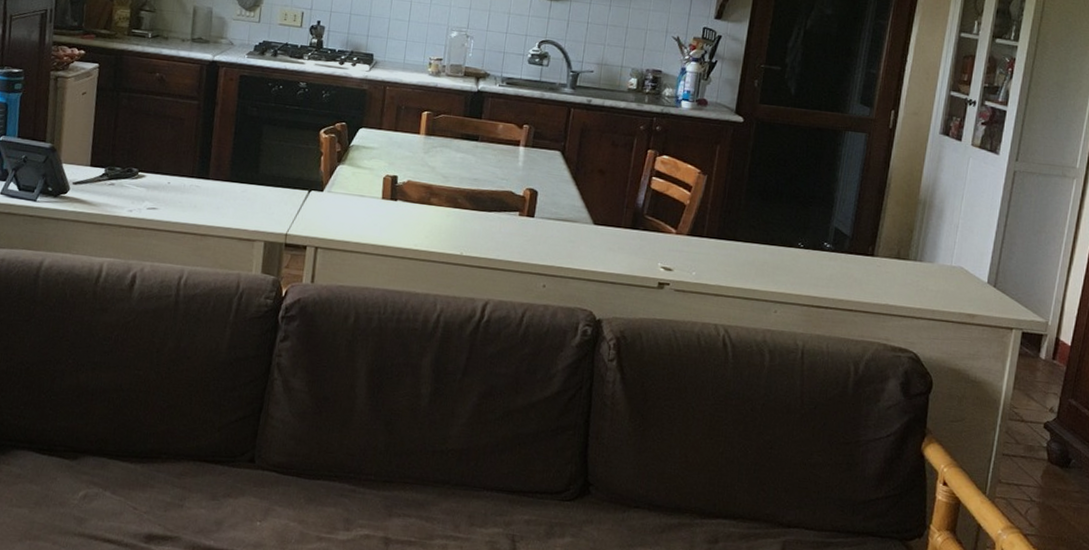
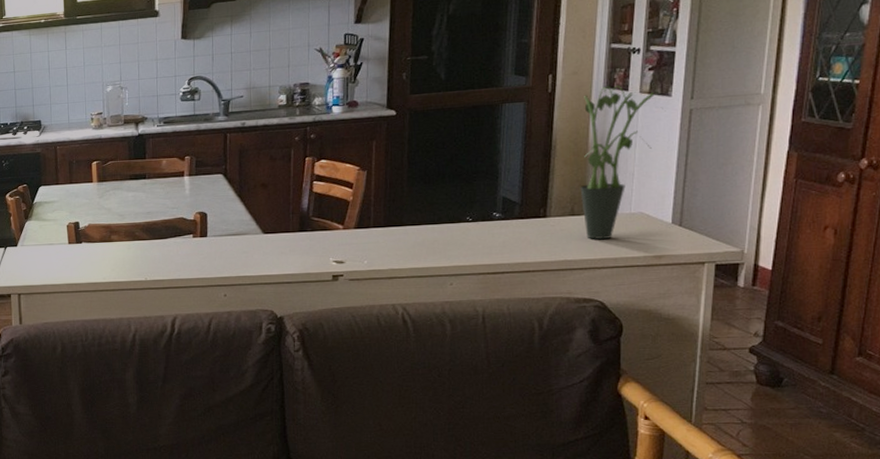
potted plant: none [908,132,993,289] -> present [580,85,666,239]

